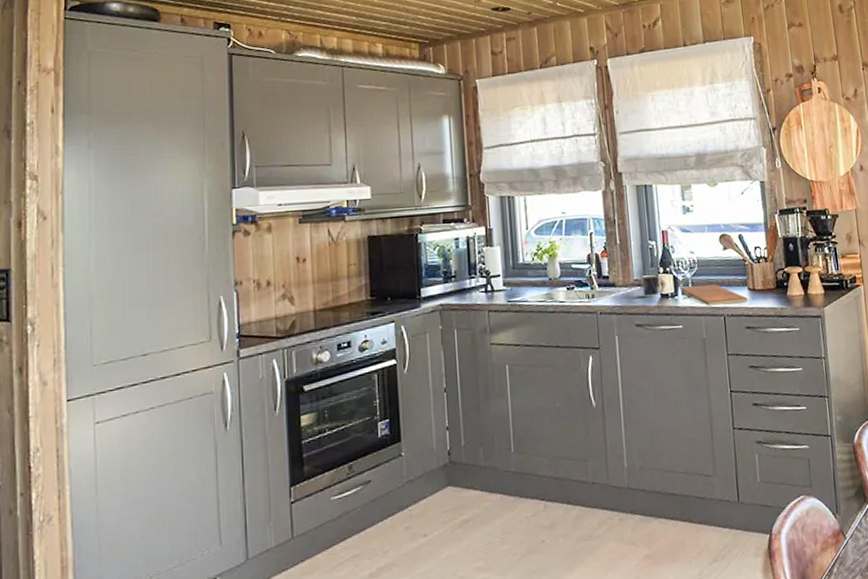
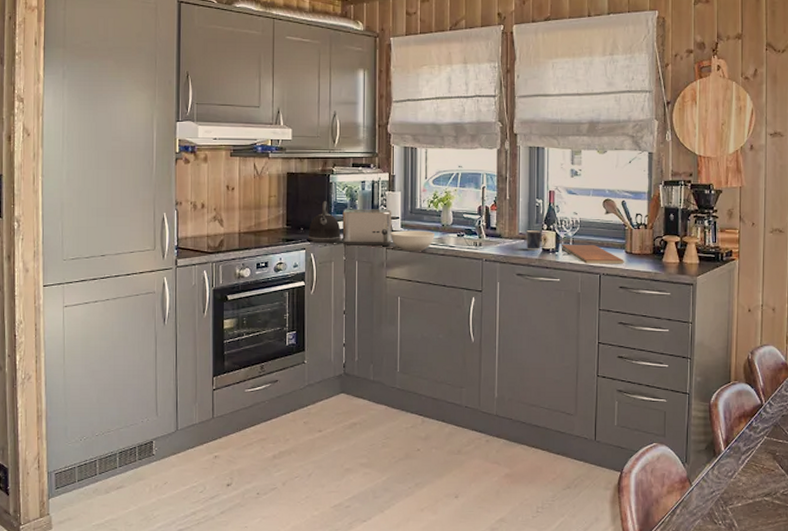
kettle: none [396,263,436,314] -> present [308,200,341,243]
toaster: none [435,267,498,314] -> present [342,209,397,247]
bowl: none [491,287,542,313] -> present [390,230,434,252]

